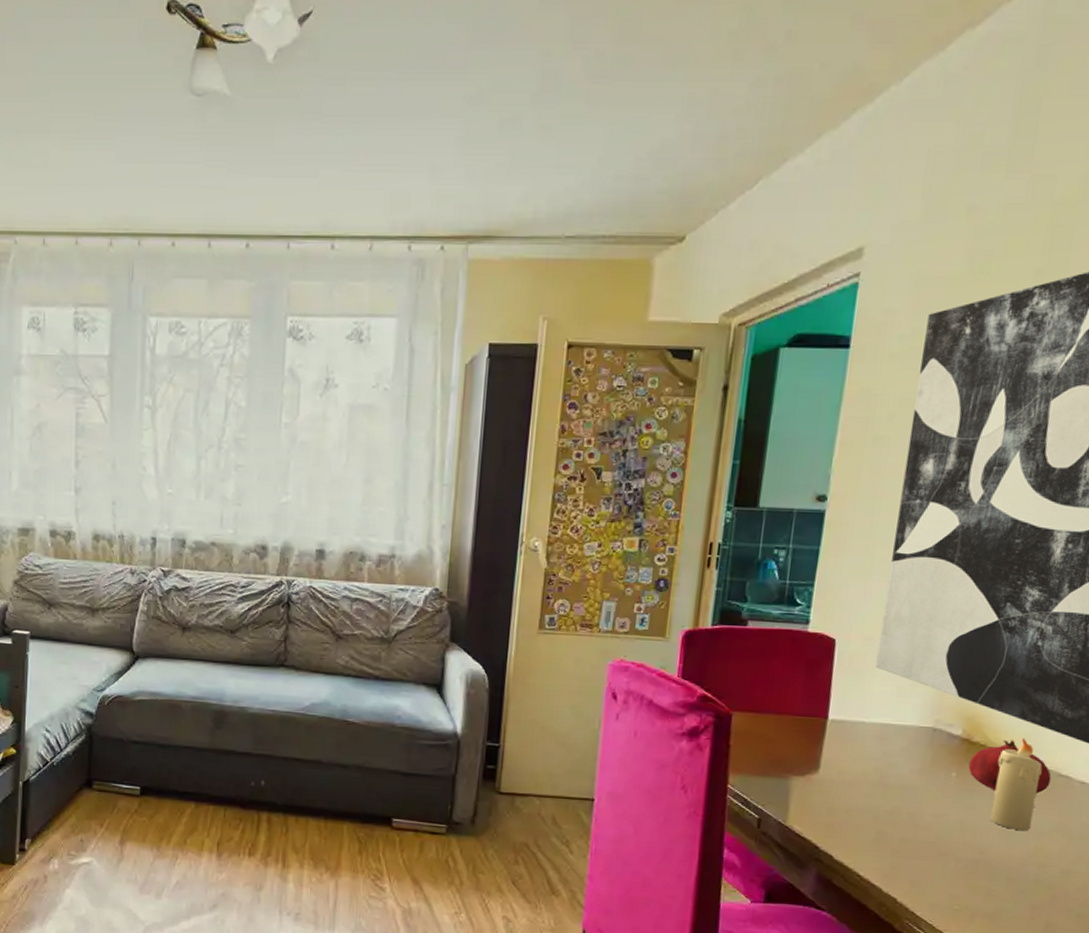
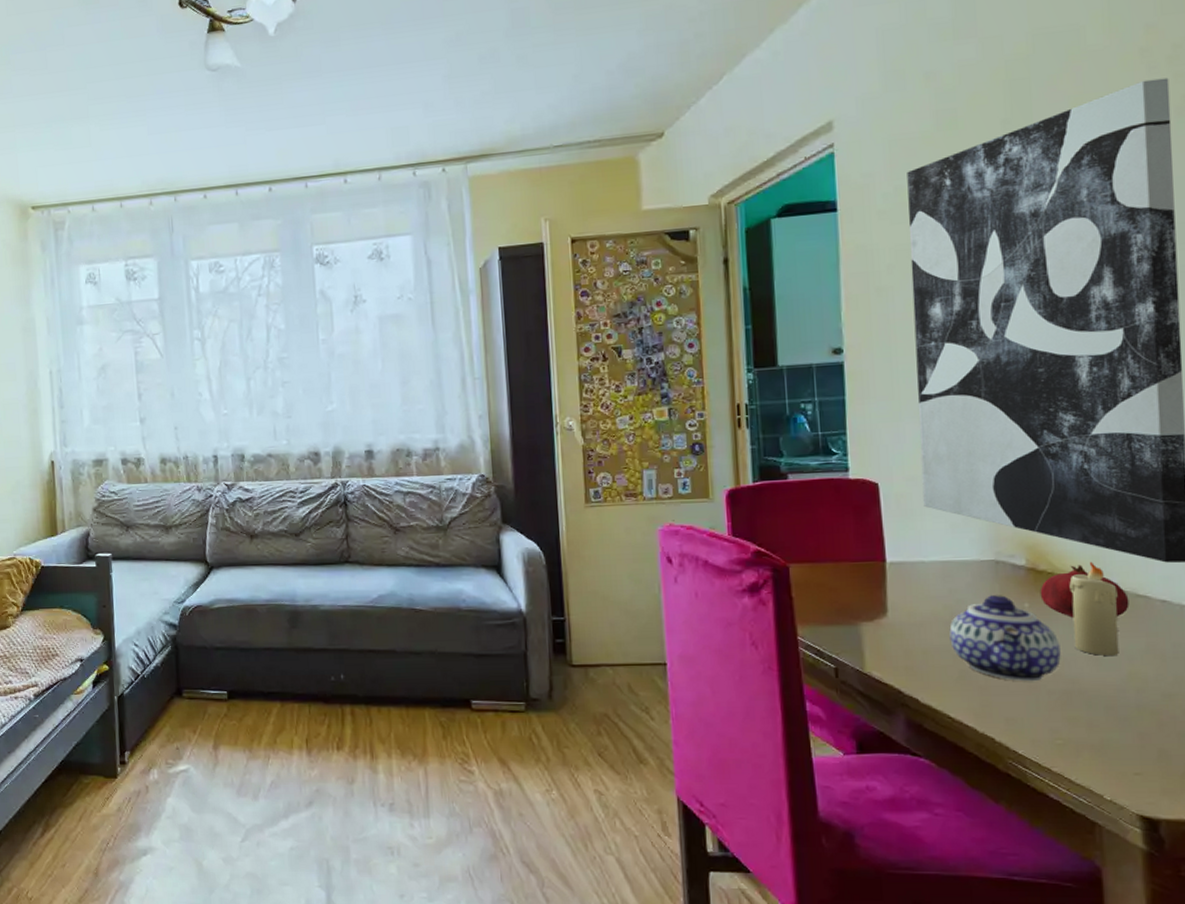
teapot: none [874,762,977,849] -> present [949,595,1061,682]

